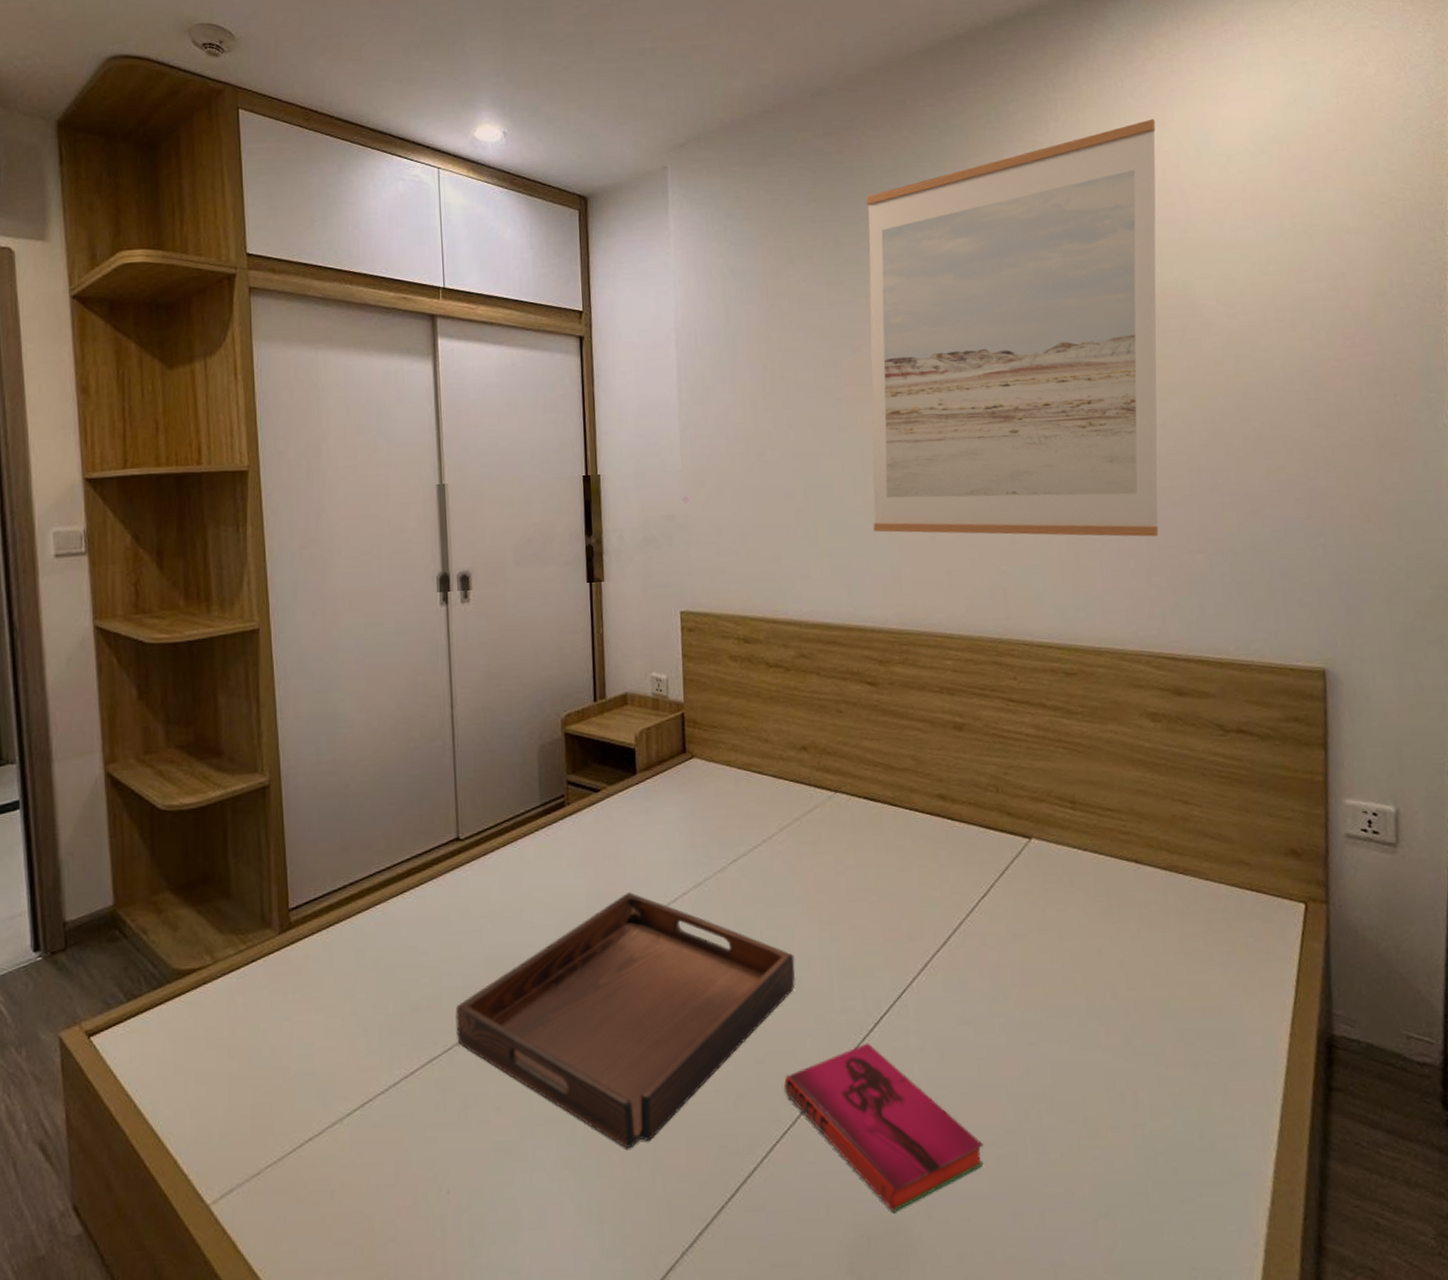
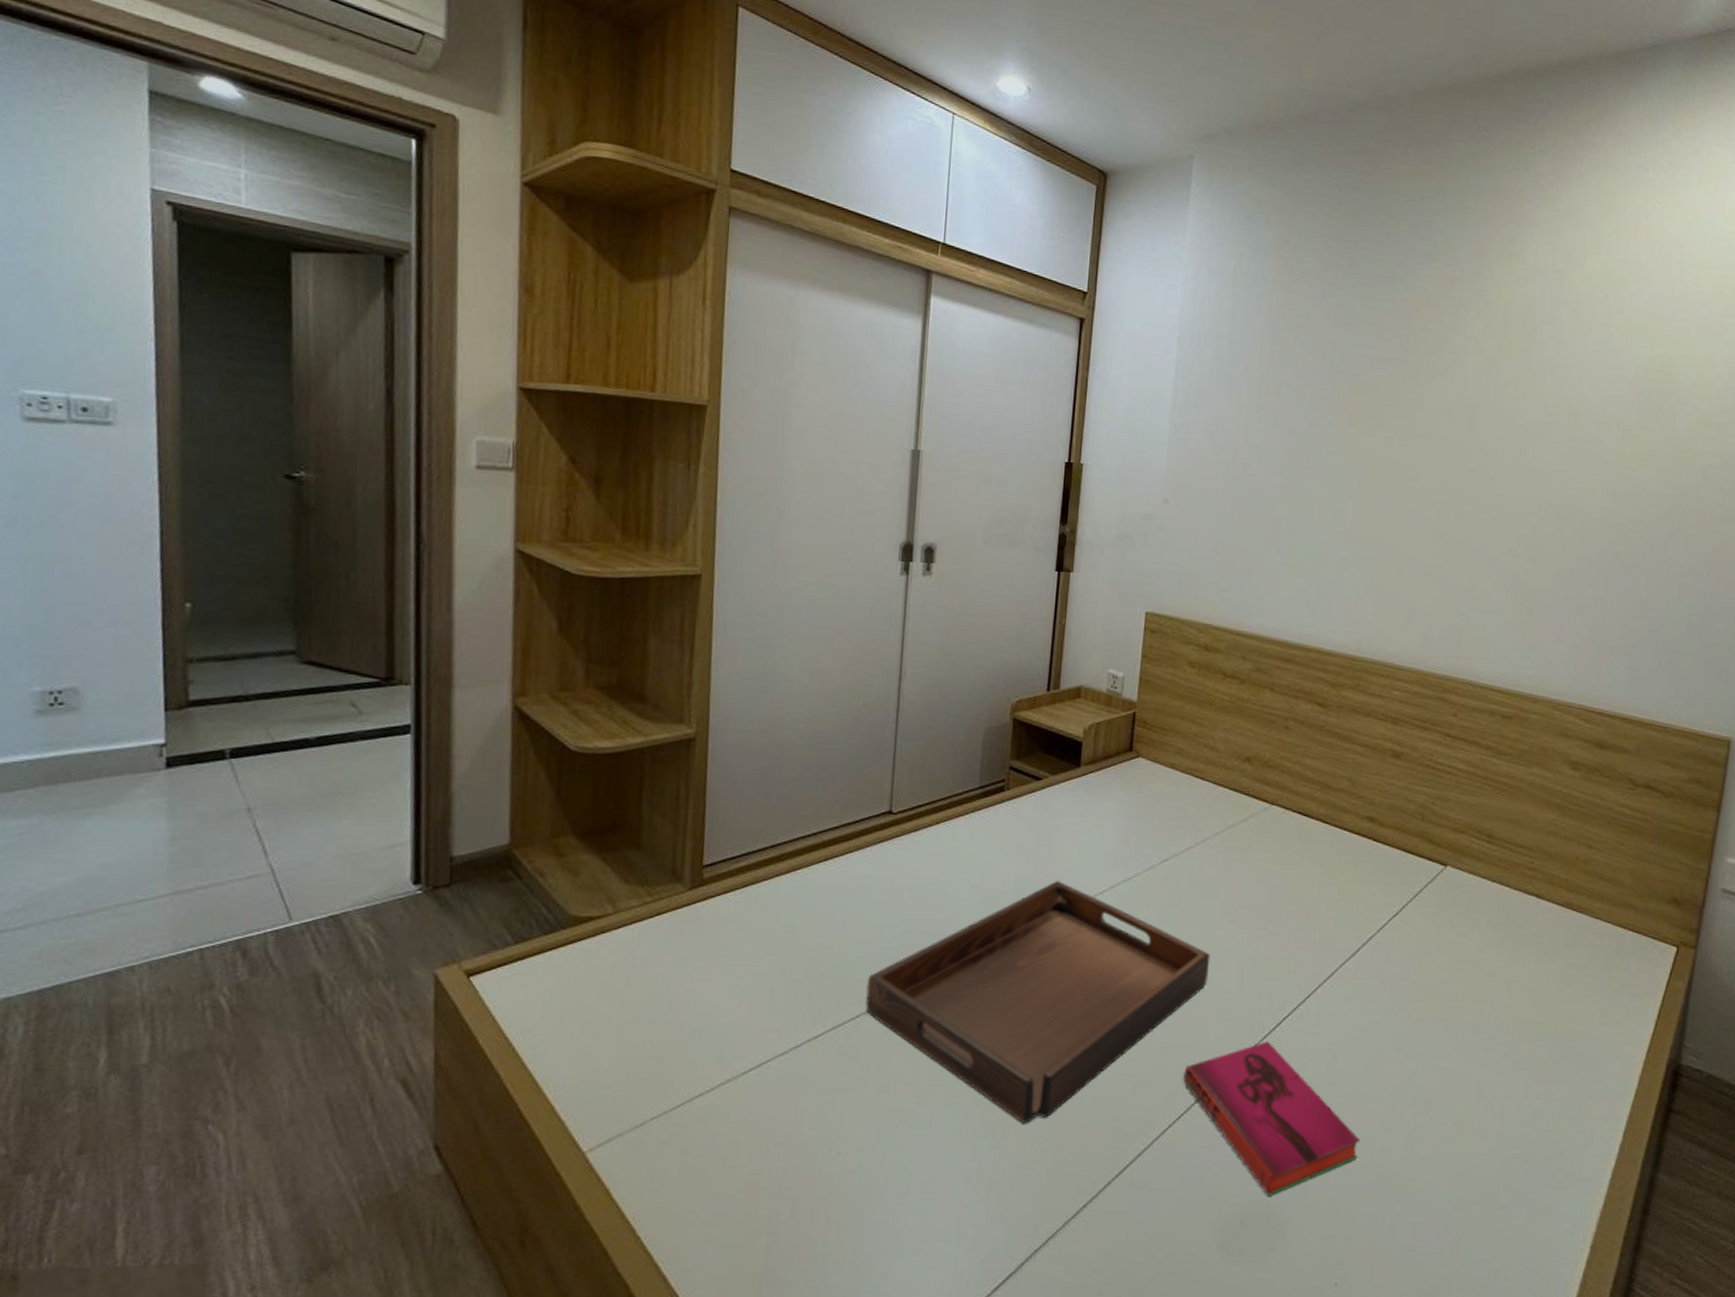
wall art: present [866,119,1159,537] -> none [1345,194,1670,598]

